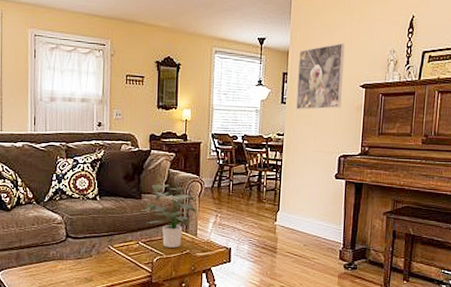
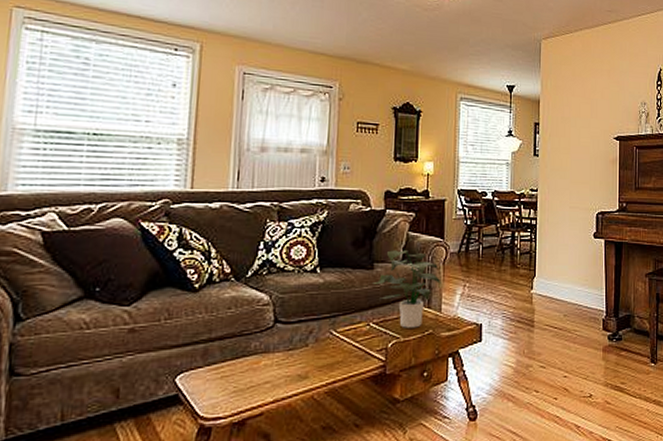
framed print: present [296,43,345,110] -> none [549,93,597,163]

